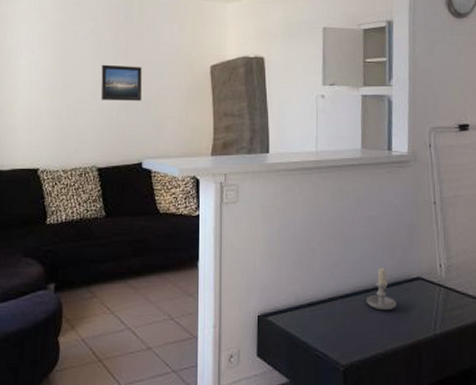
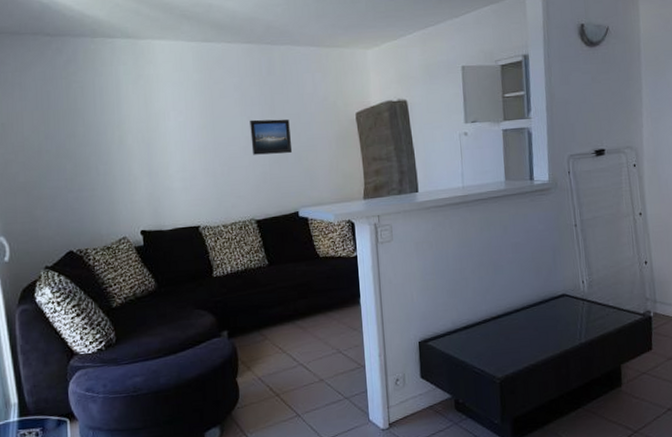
candle: present [366,266,397,311] -> none [516,287,545,327]

